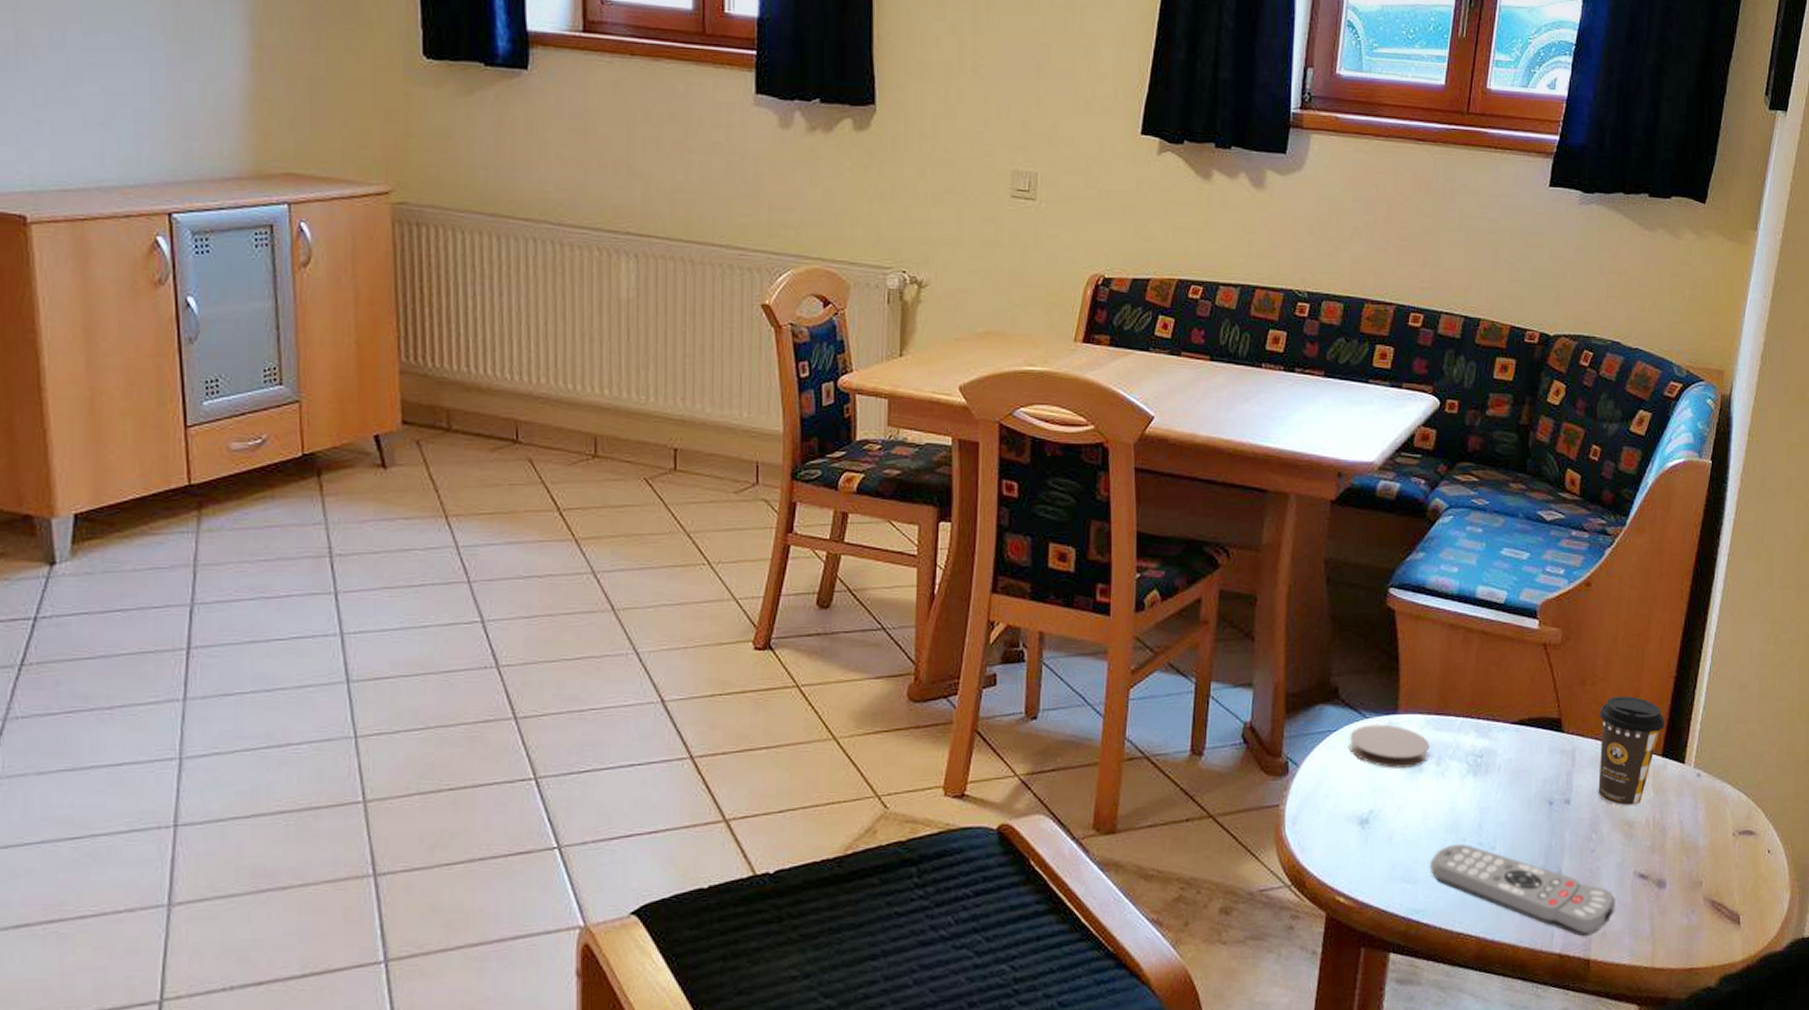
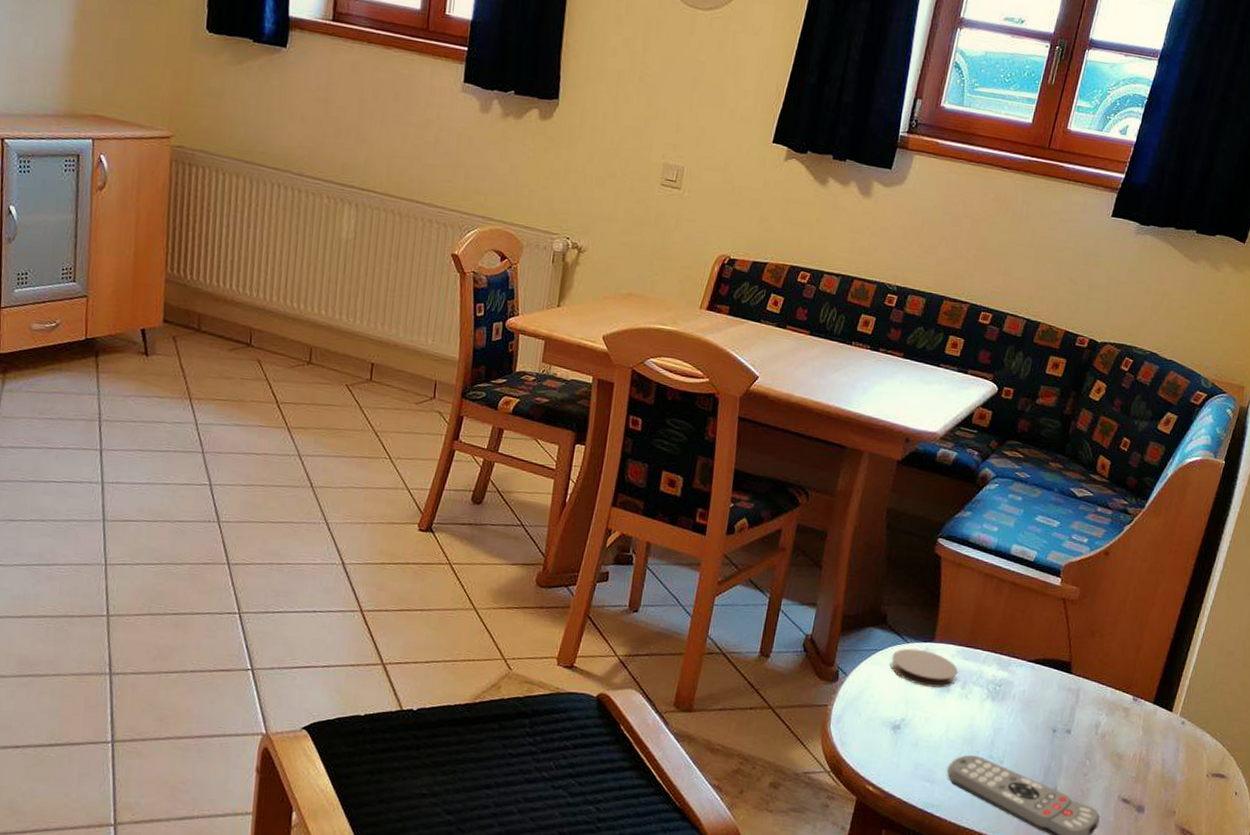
coffee cup: present [1598,695,1665,807] -> none [1095,649,1160,742]

